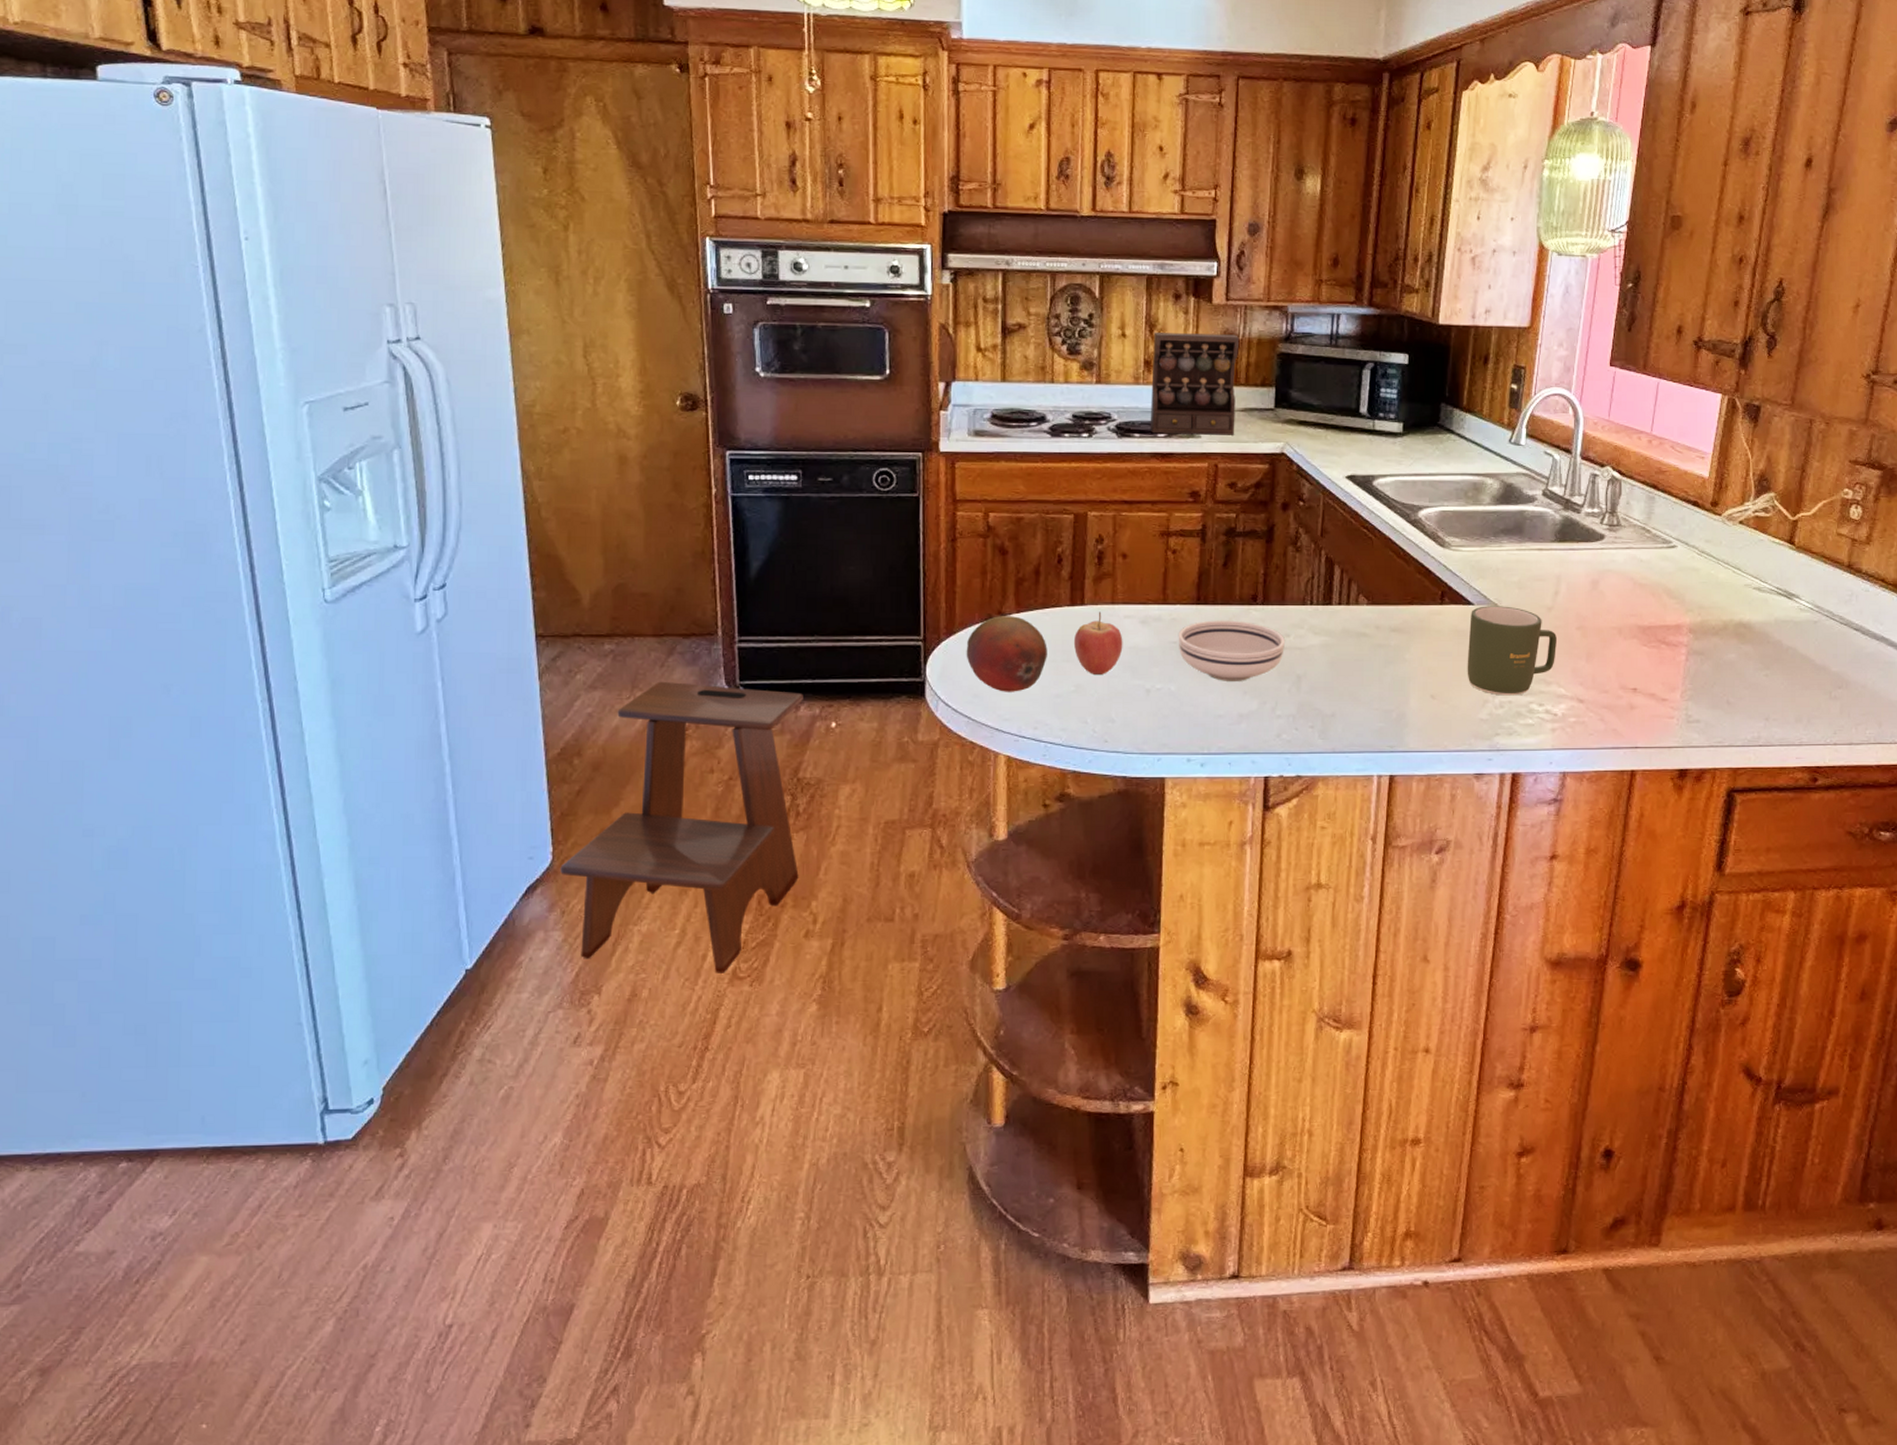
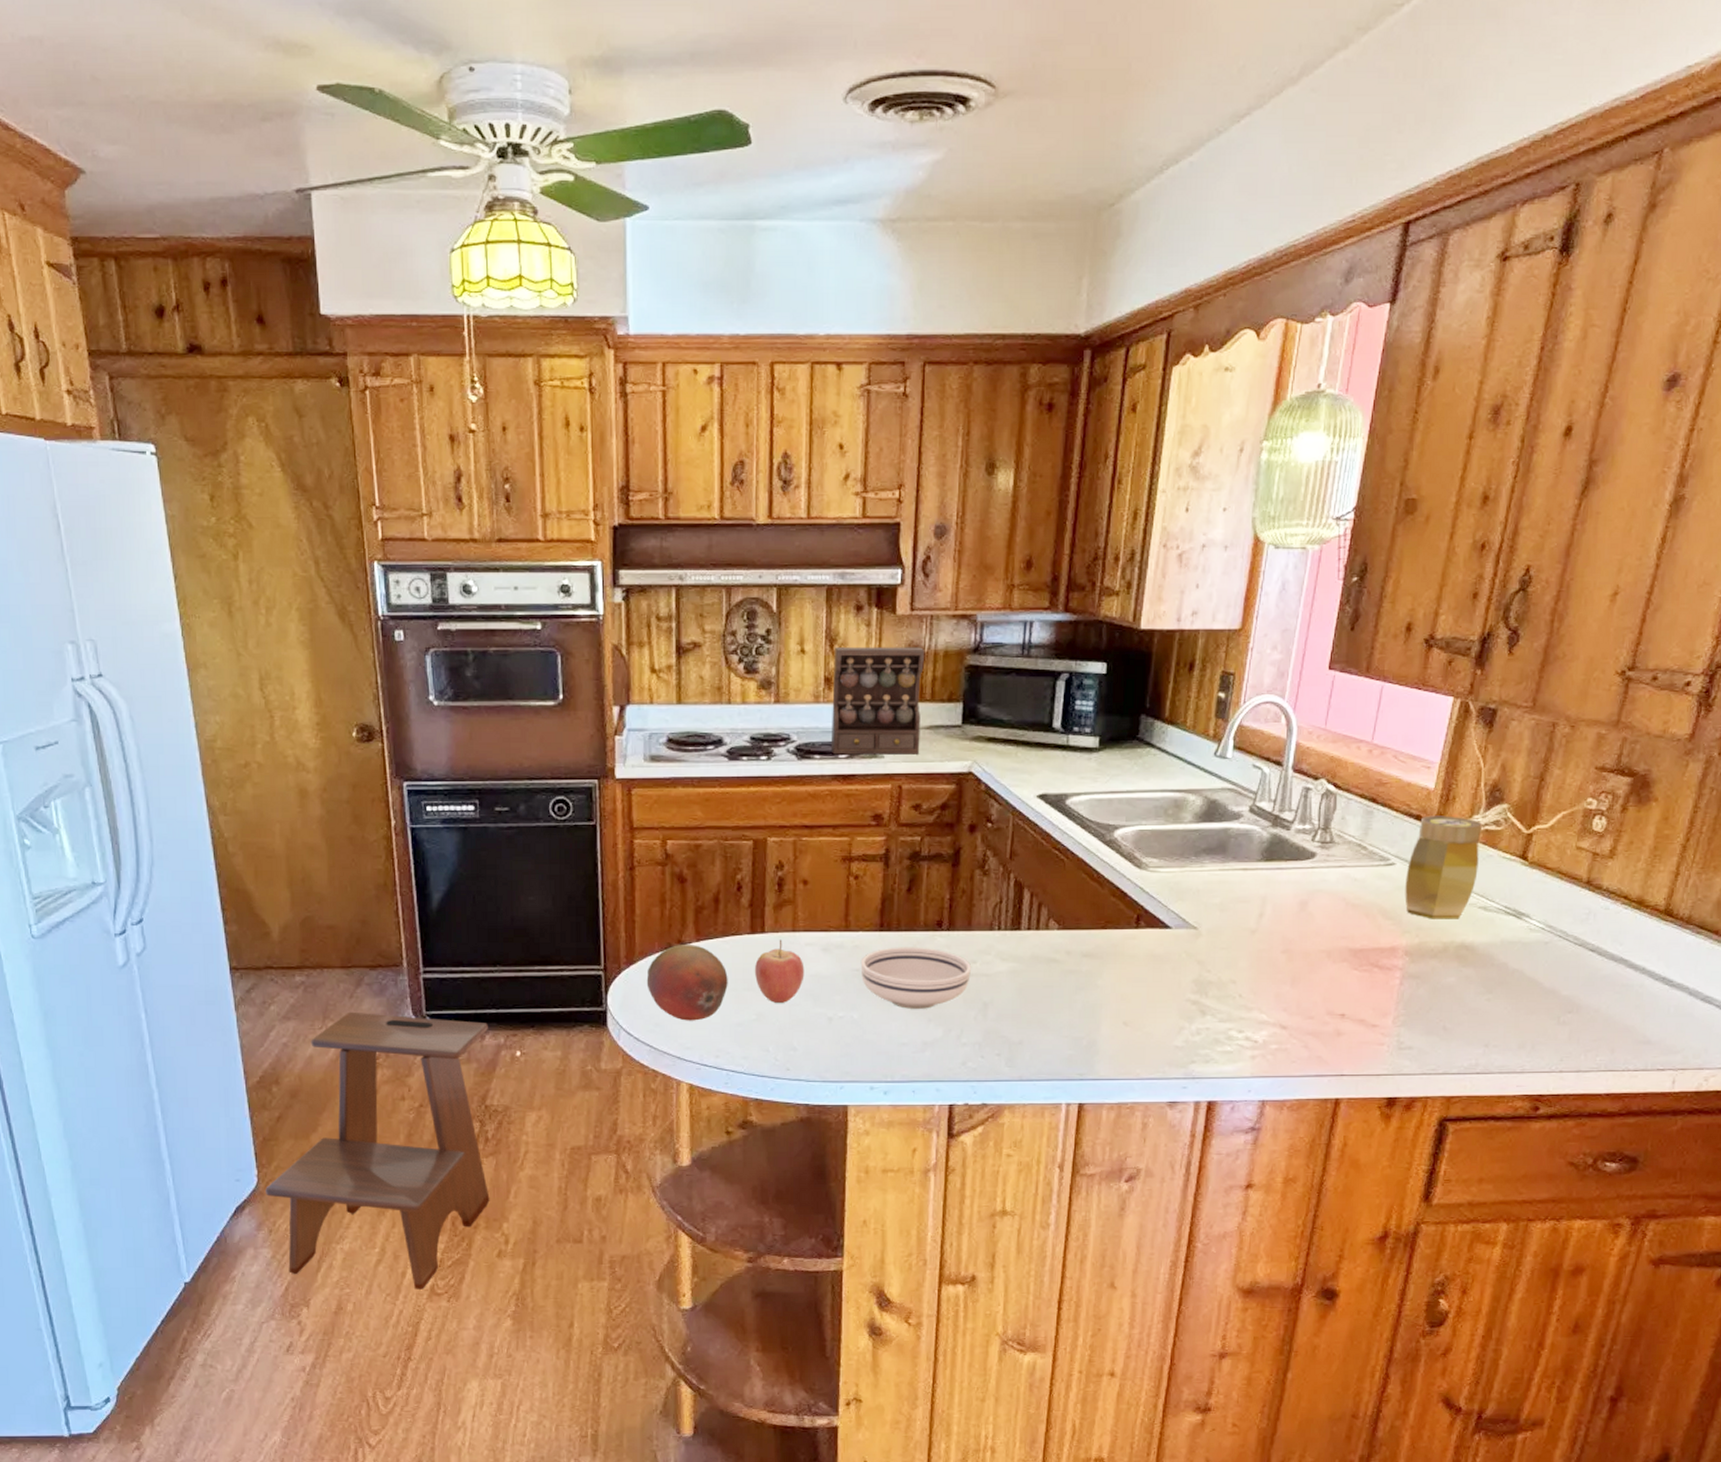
mug: present [1467,606,1557,696] -> none [1162,929,1260,1022]
jar: none [1687,502,1753,599] -> present [1405,815,1483,919]

